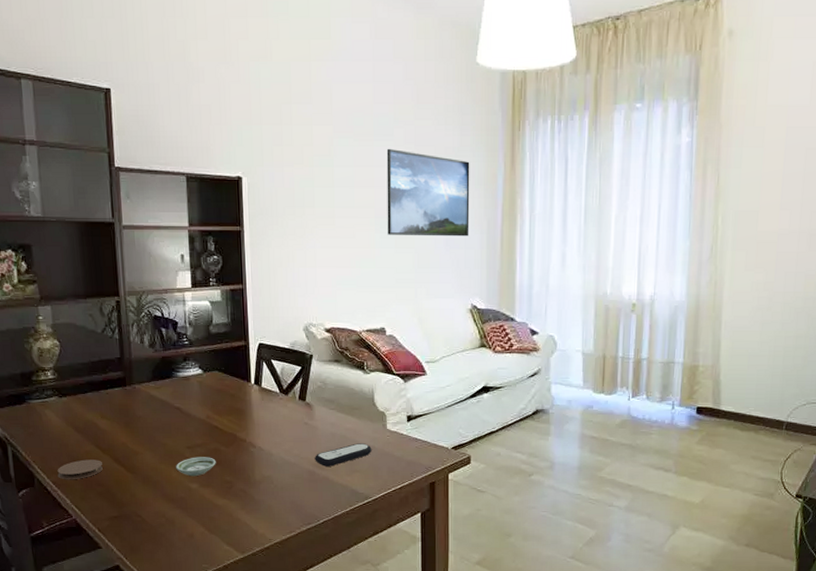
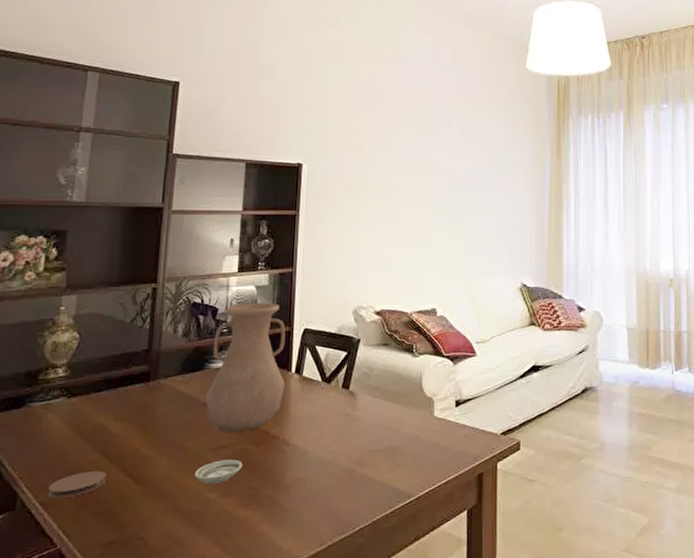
vase: none [176,317,247,433] -> present [205,302,286,432]
remote control: present [315,443,372,467] -> none [354,434,417,463]
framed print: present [386,148,470,237] -> none [442,139,520,219]

